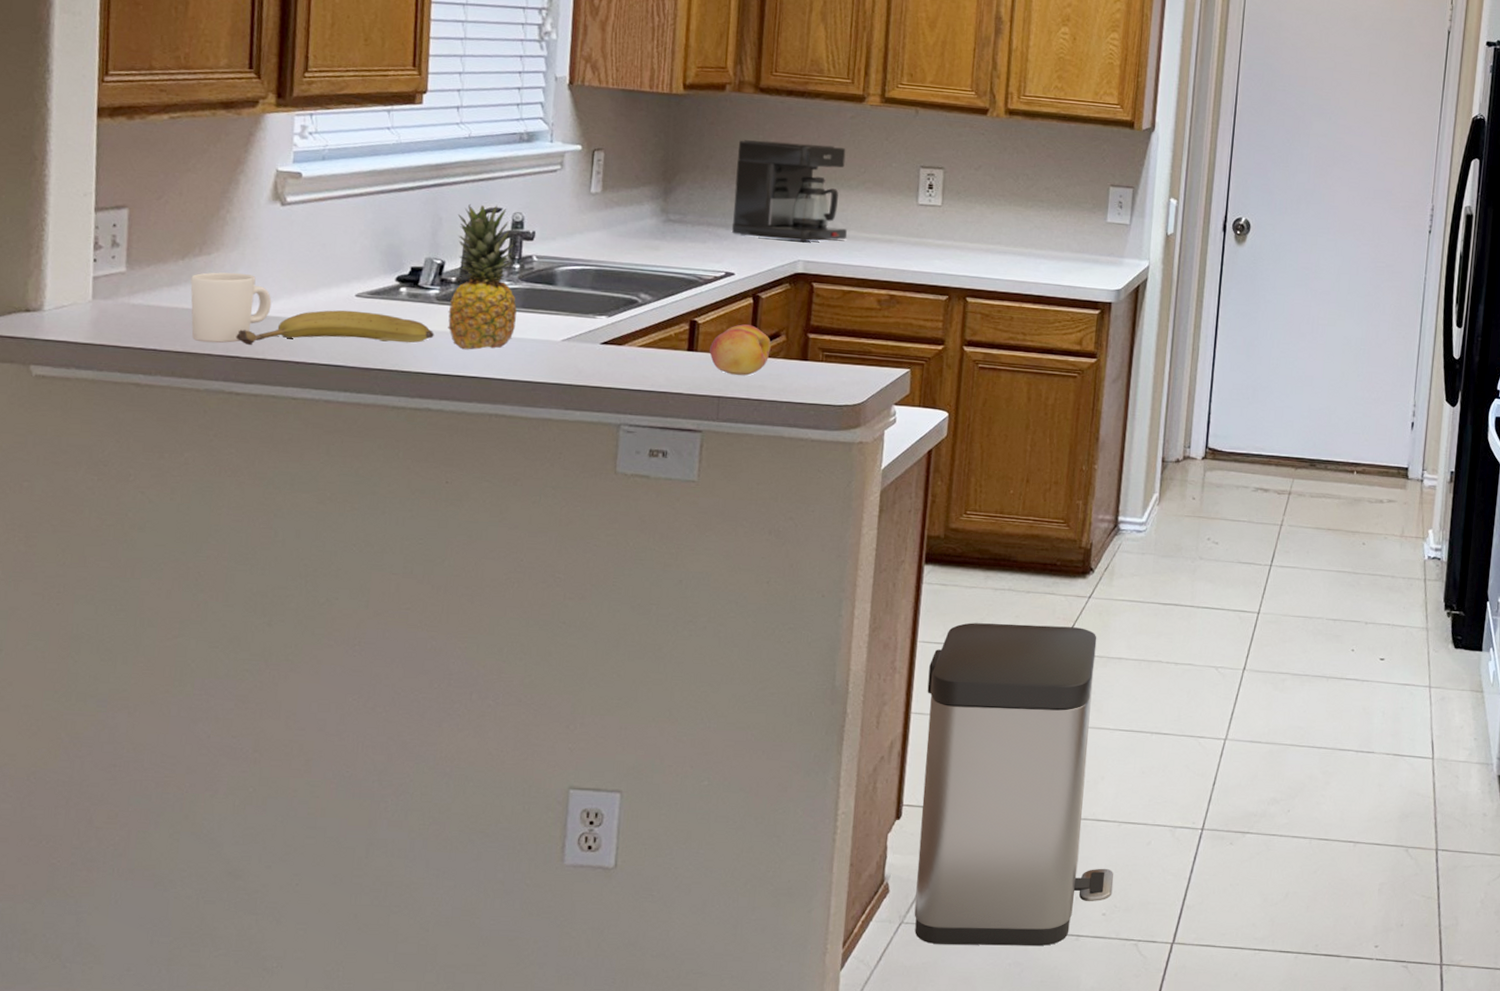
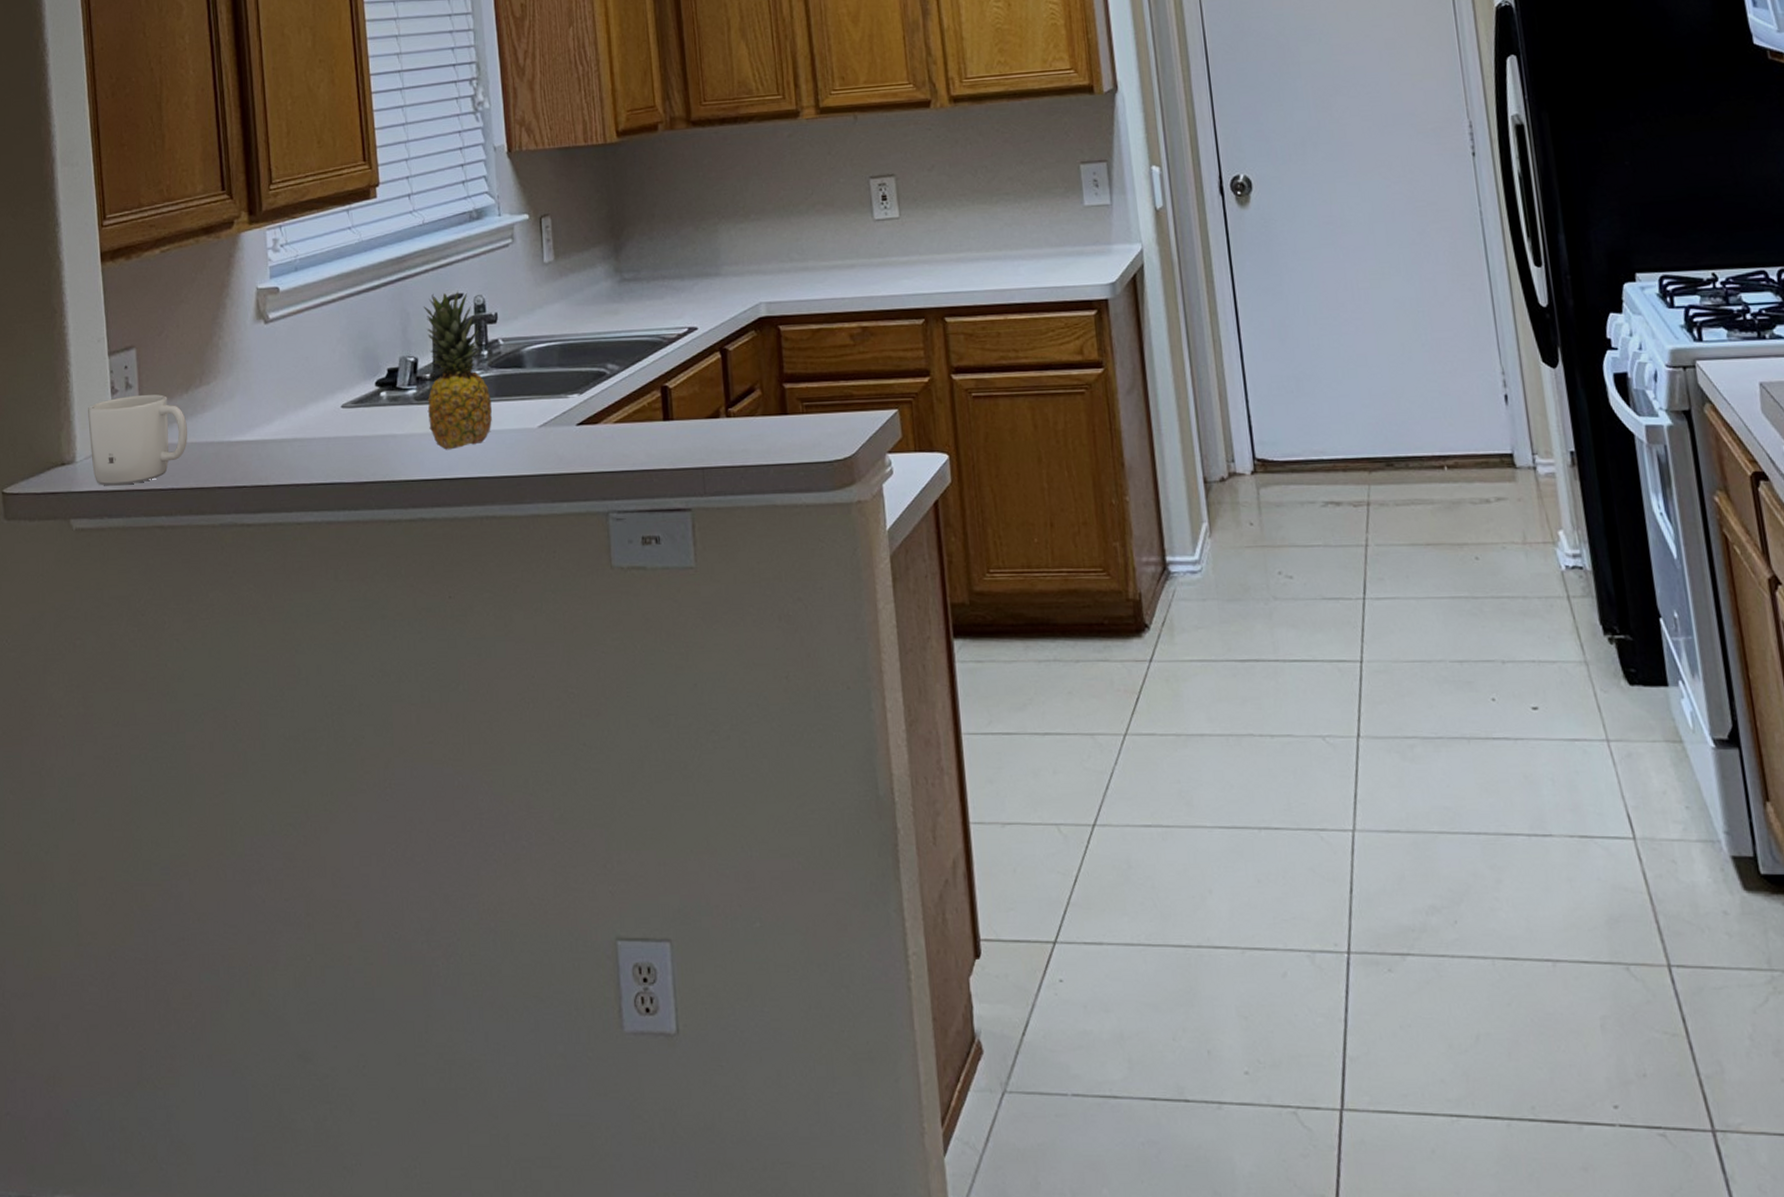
mug: none [62,253,180,340] -> present [88,394,188,486]
mug: present [190,272,272,344] -> none [196,398,268,476]
fruit: present [235,310,434,346] -> none [240,422,418,473]
fruit: present [709,324,771,376] -> none [685,382,748,441]
coffee maker: present [731,140,848,242] -> none [679,170,806,285]
pedal bin: present [914,622,1114,946] -> none [980,700,1252,1119]

